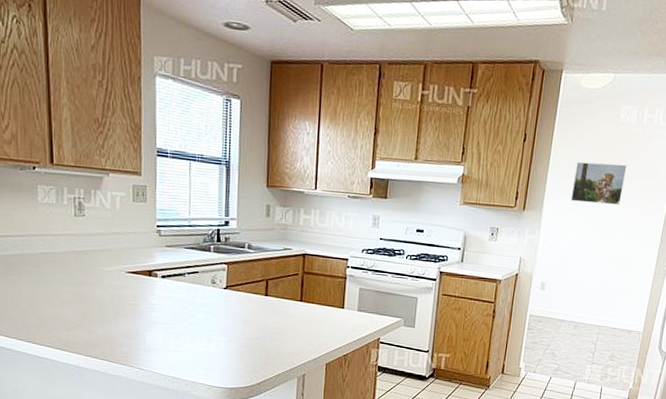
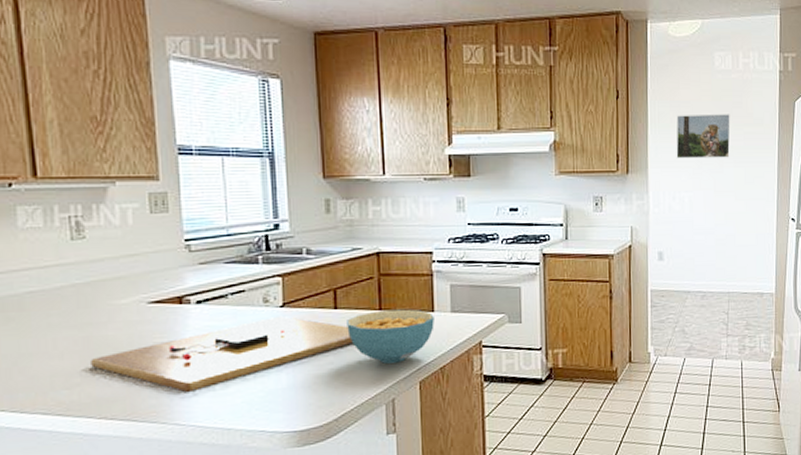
cutting board: none [83,295,278,346] -> present [91,315,354,393]
cereal bowl: none [273,301,344,346] -> present [347,309,434,364]

